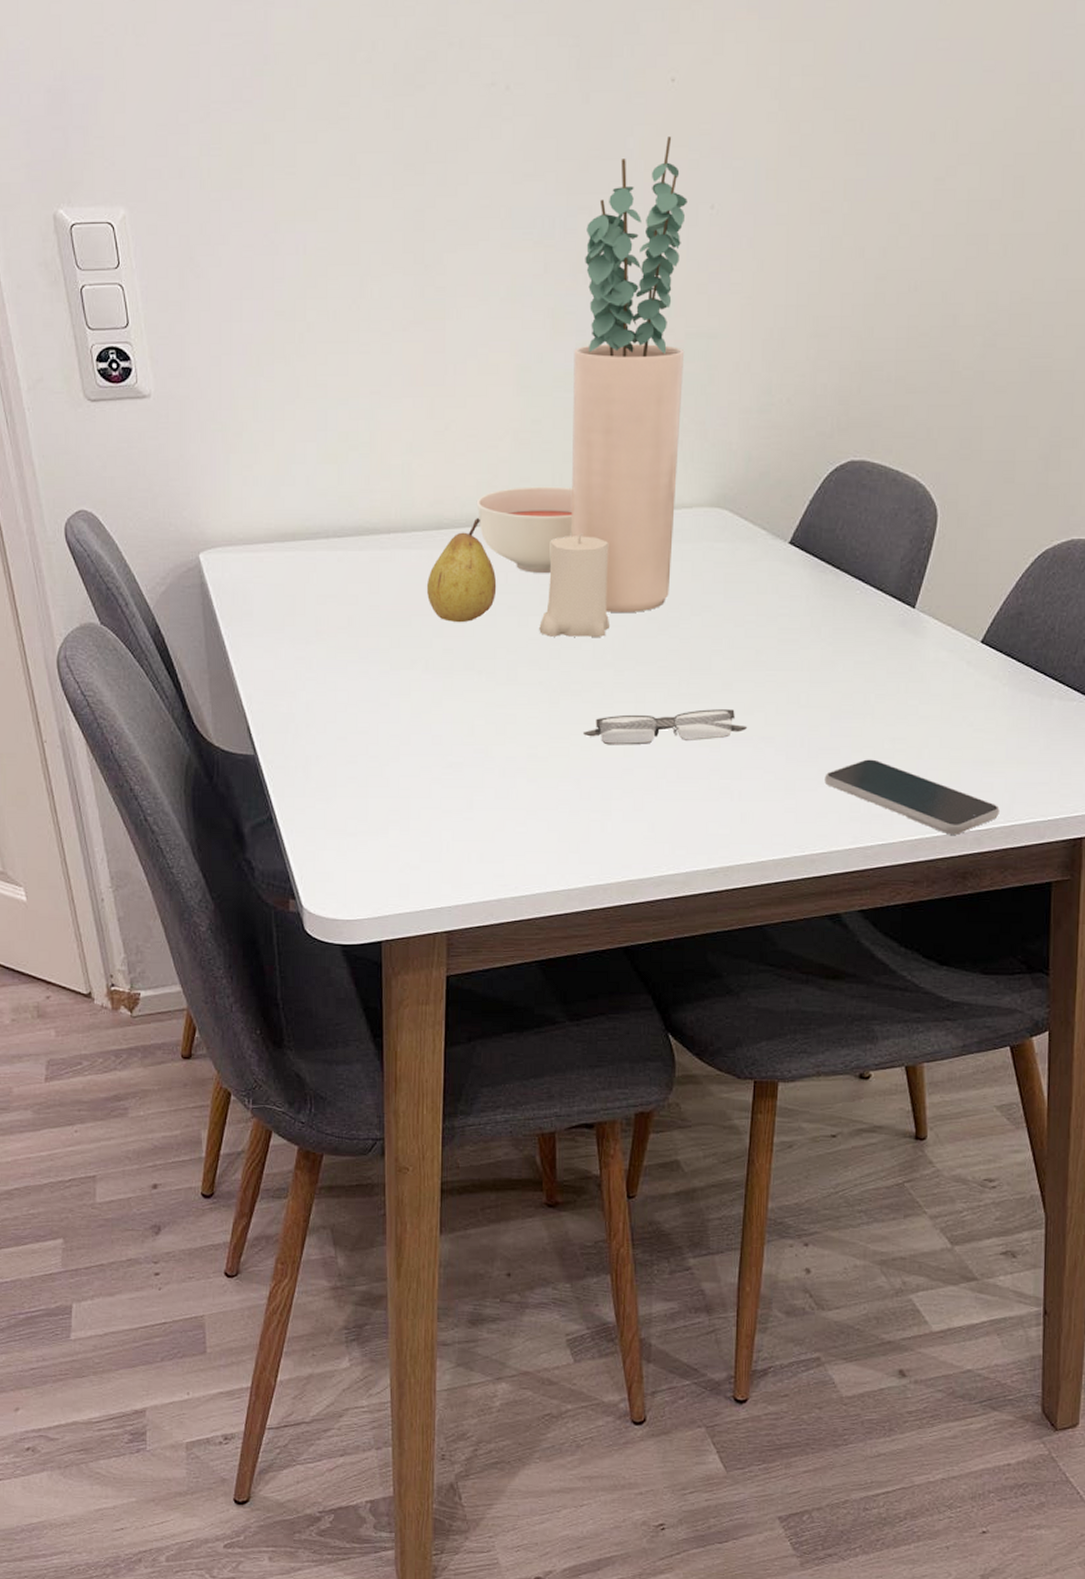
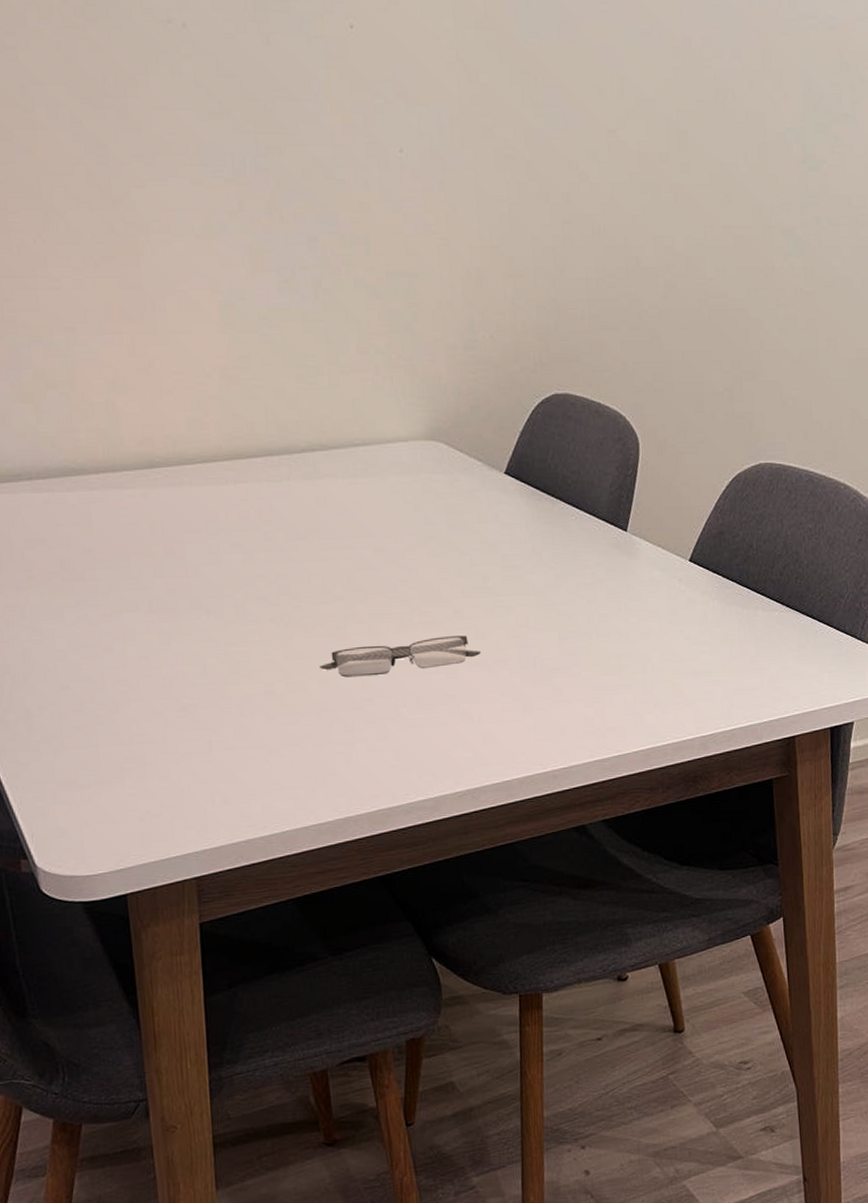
fruit: present [426,518,497,623] -> none [142,456,218,563]
bowl: present [476,486,573,573] -> none [188,422,291,509]
candle: present [539,533,611,638] -> none [265,468,338,573]
vase: present [571,136,688,612] -> none [276,81,393,546]
mobile phone: present [824,759,1000,835] -> none [558,675,721,742]

